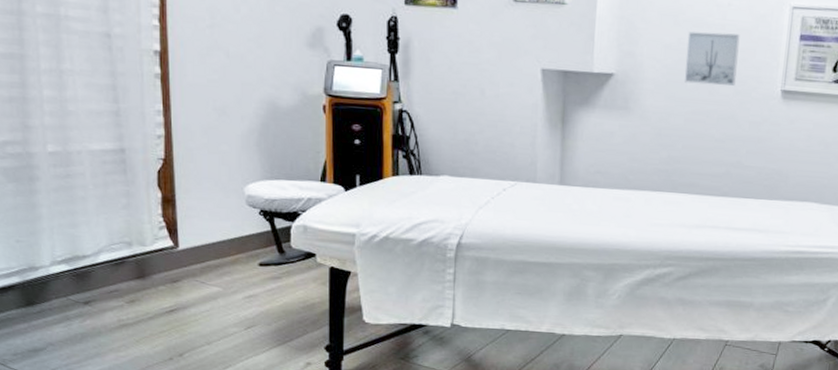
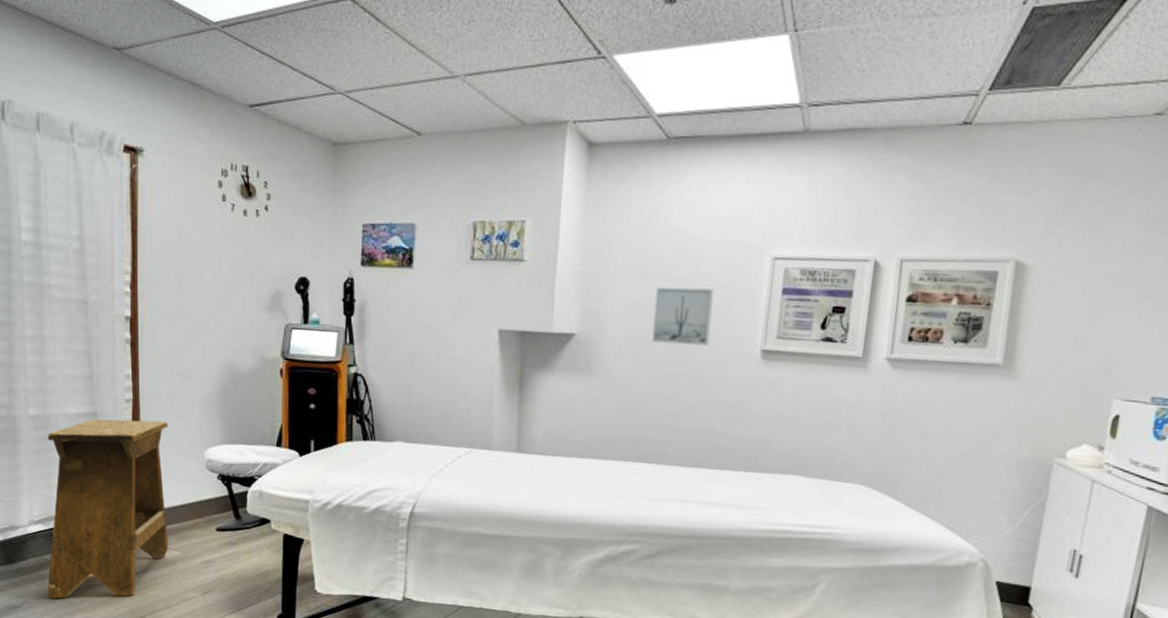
stool: none [69,155,208,340] -> present [47,419,168,599]

